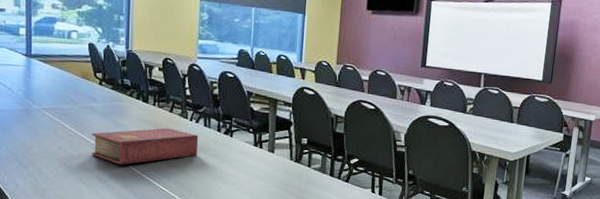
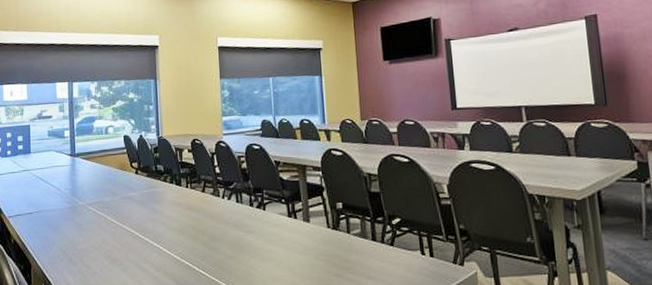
book: present [91,128,199,165] -> none [132,208,234,252]

